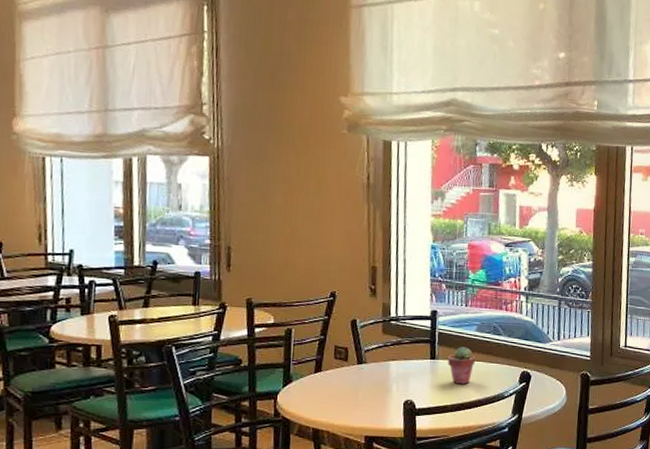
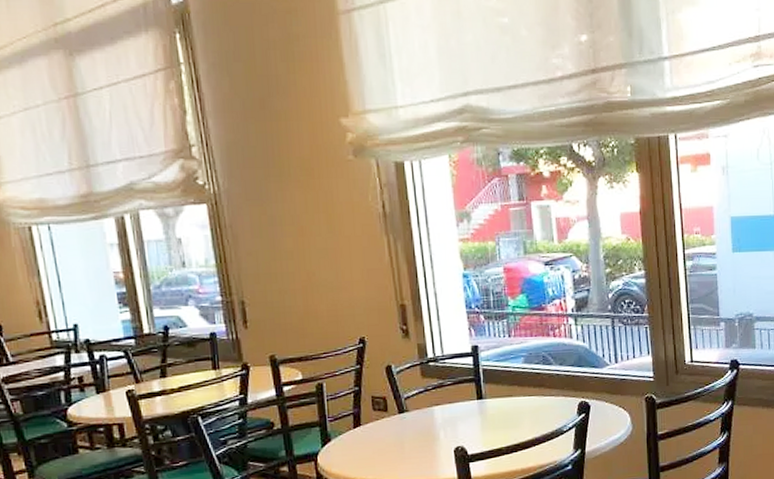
potted succulent: present [448,347,476,384] -> none [497,382,527,423]

